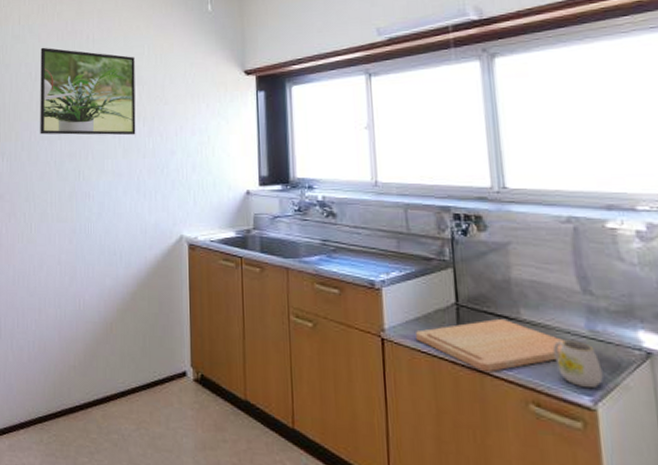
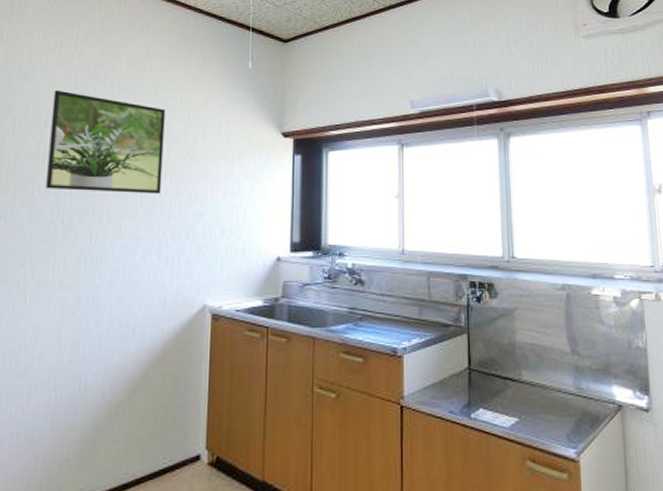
cutting board: present [416,319,566,373] -> none [432,382,557,433]
mug: present [552,340,603,389] -> none [547,398,585,442]

